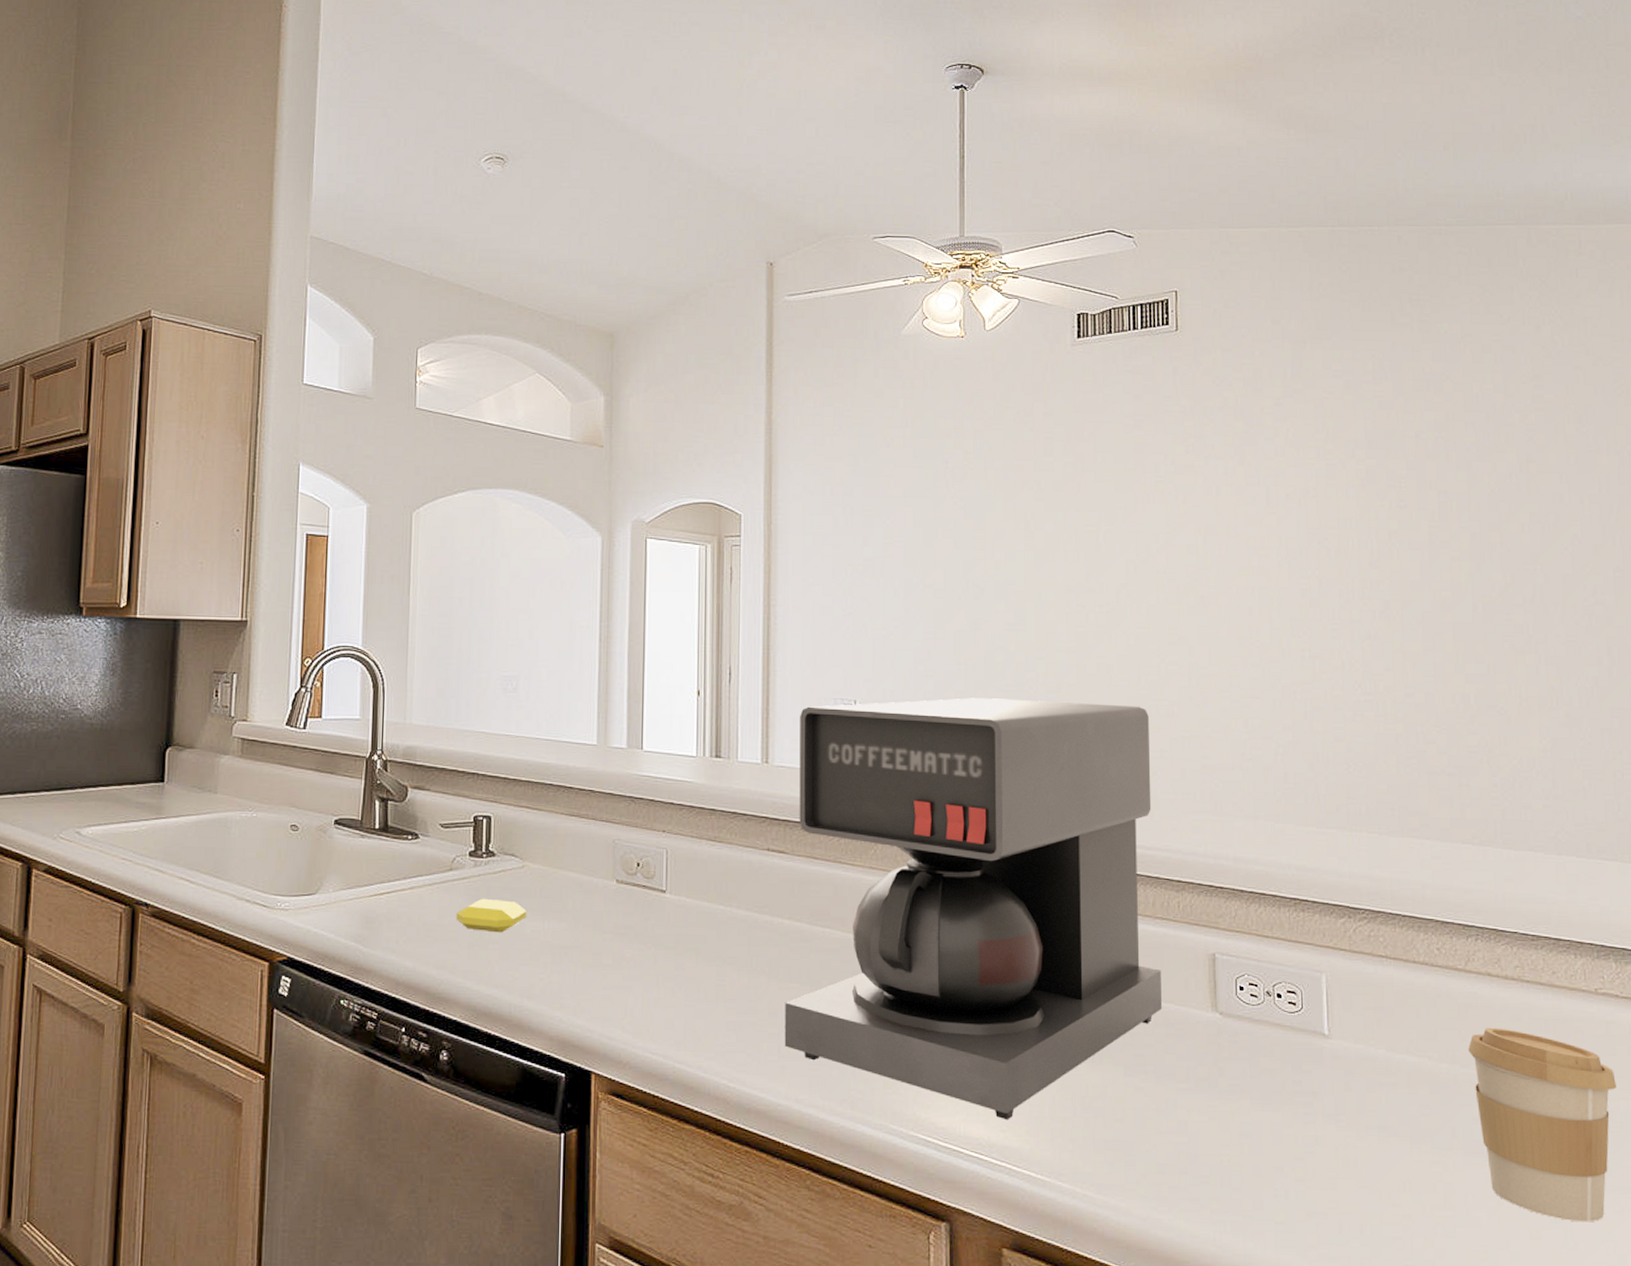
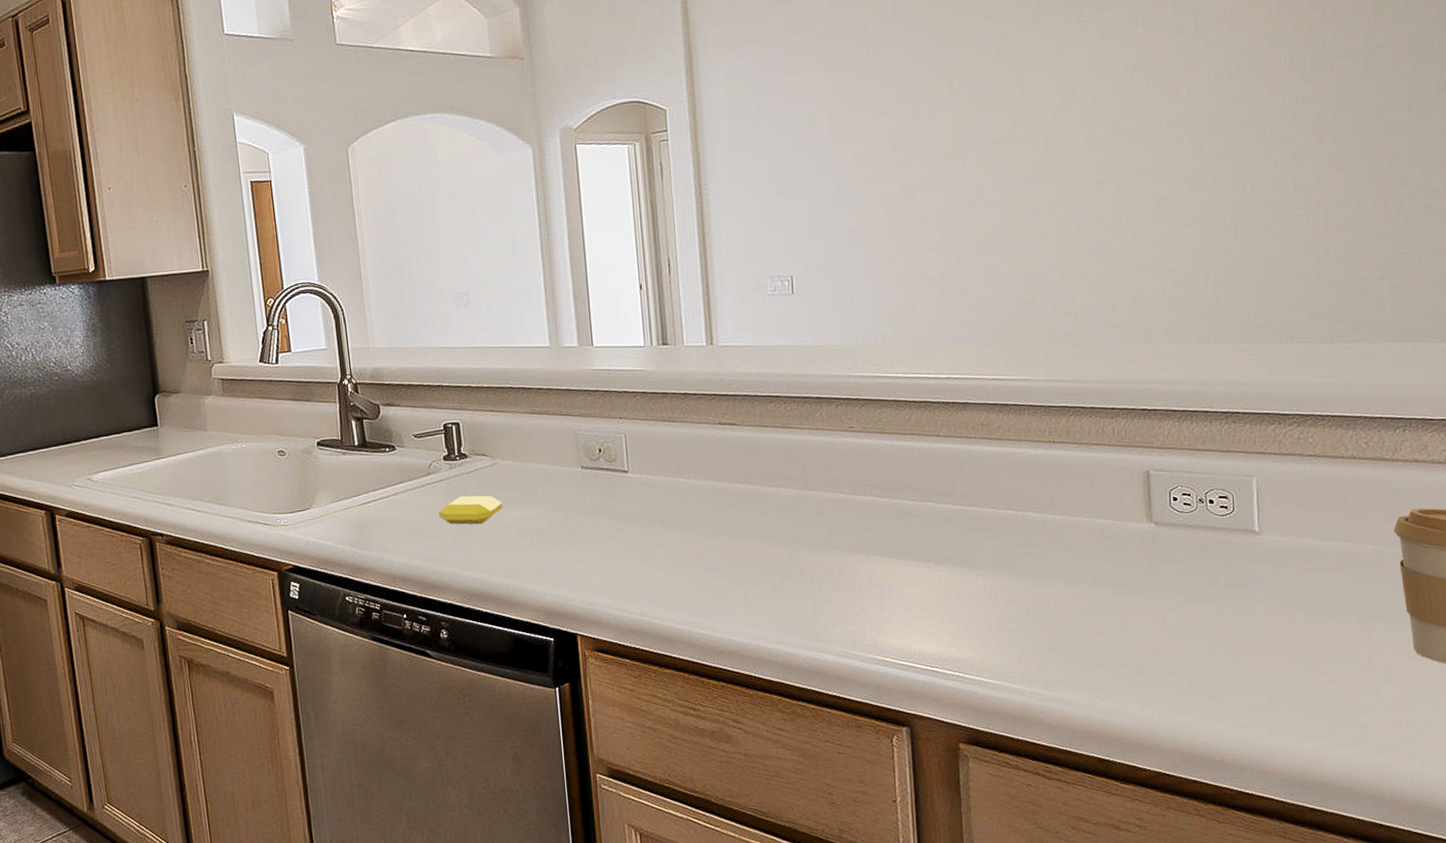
coffee maker: present [784,698,1162,1121] -> none [739,248,1099,637]

